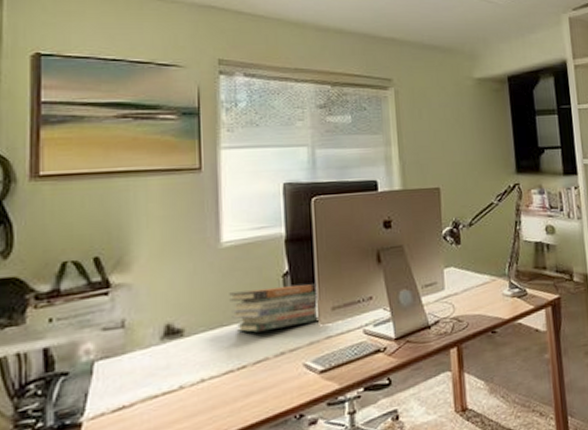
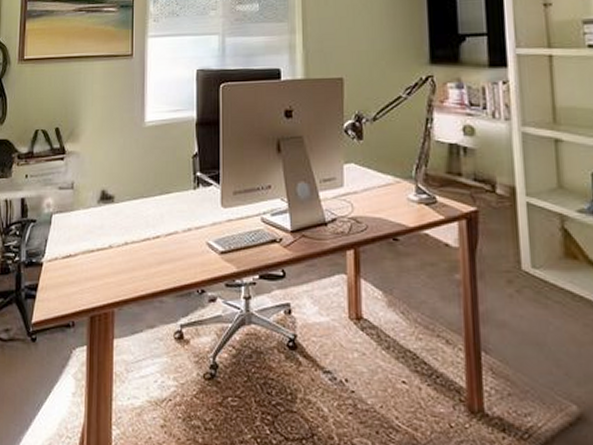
book stack: present [229,283,320,333] -> none [149,166,223,207]

